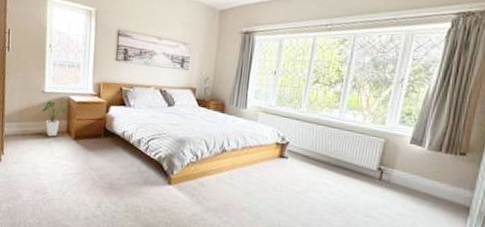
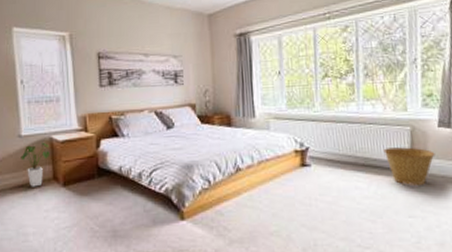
basket: none [355,154,402,192] -> present [383,147,435,185]

